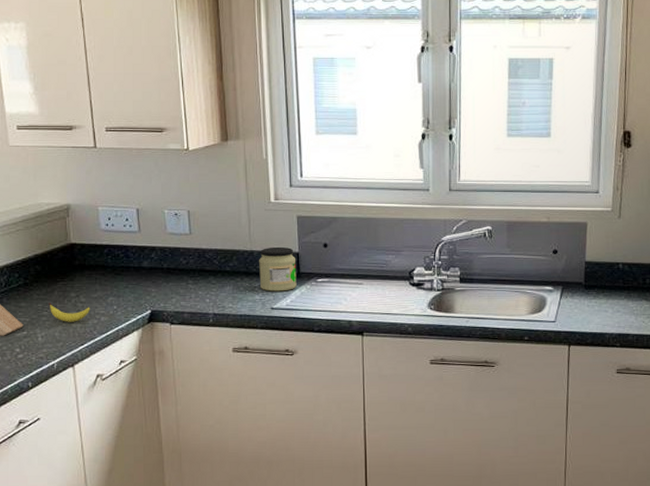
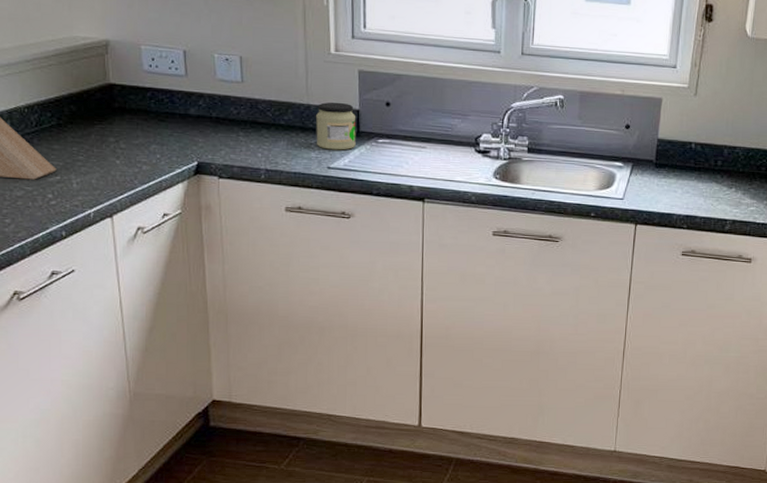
banana: present [49,303,90,322] -> none [85,147,131,170]

